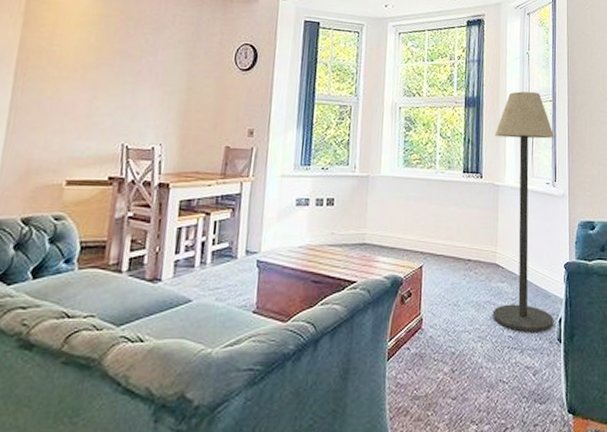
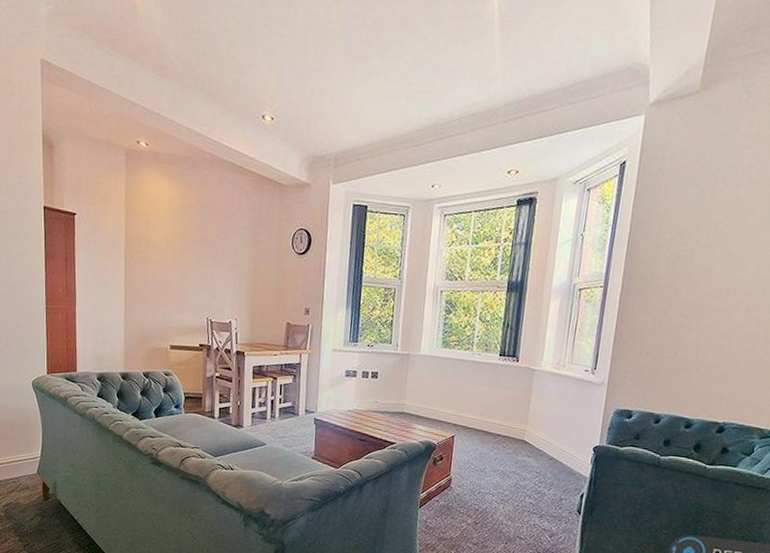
floor lamp: present [492,91,554,332] -> none [516,276,601,503]

